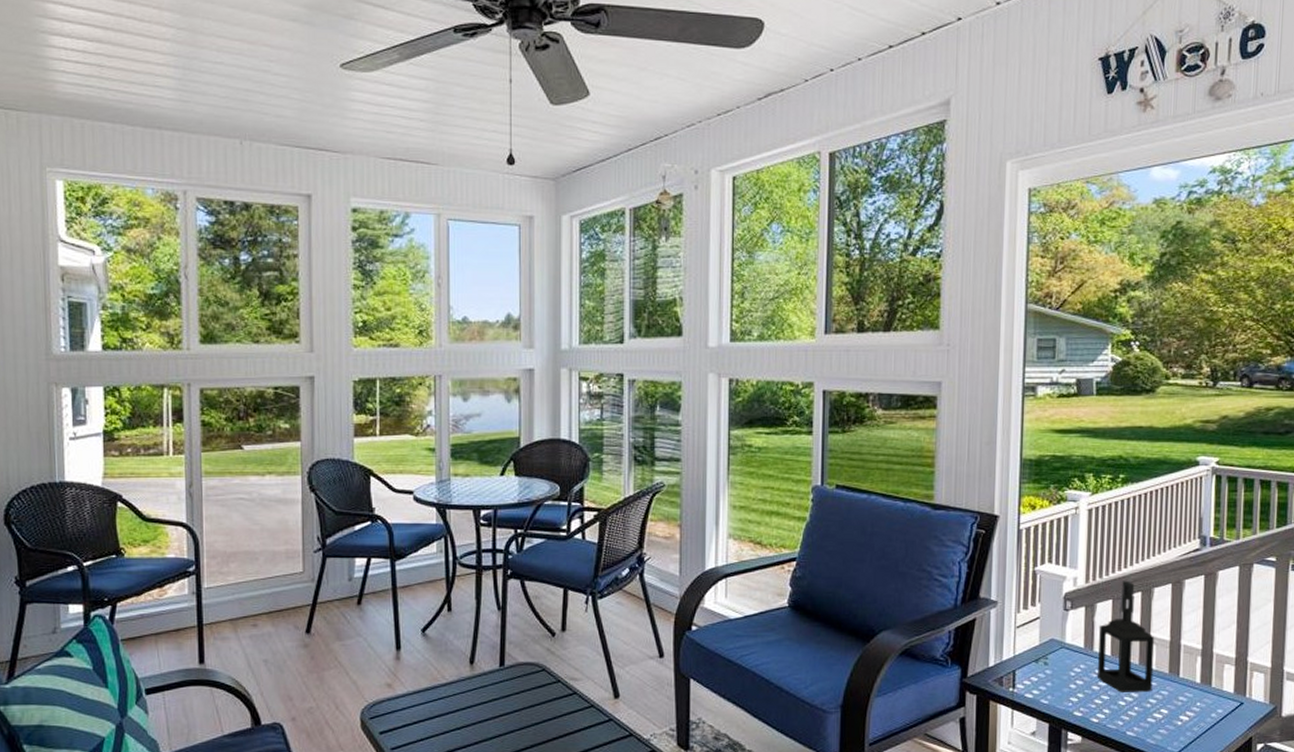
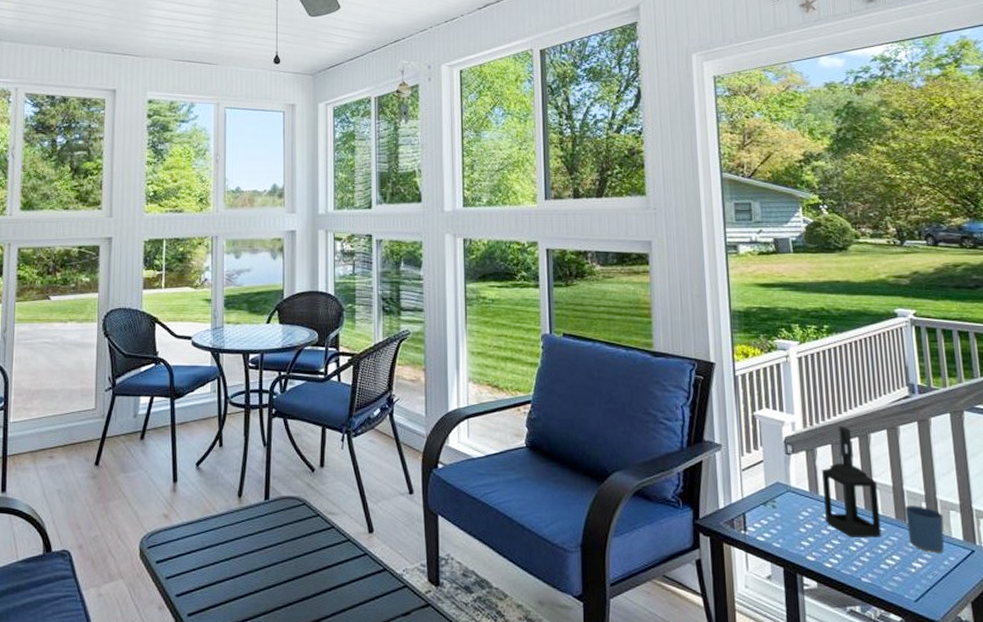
mug: none [1179,660,1218,705] -> present [904,505,945,552]

